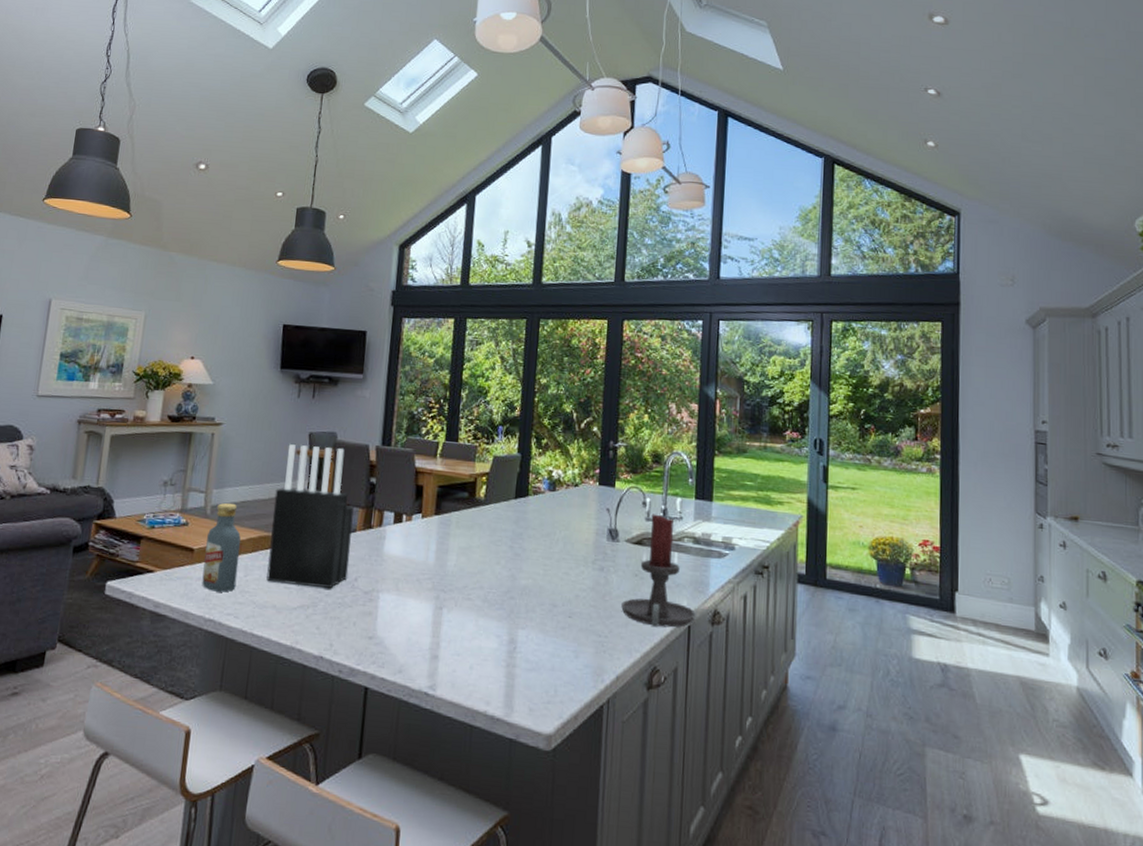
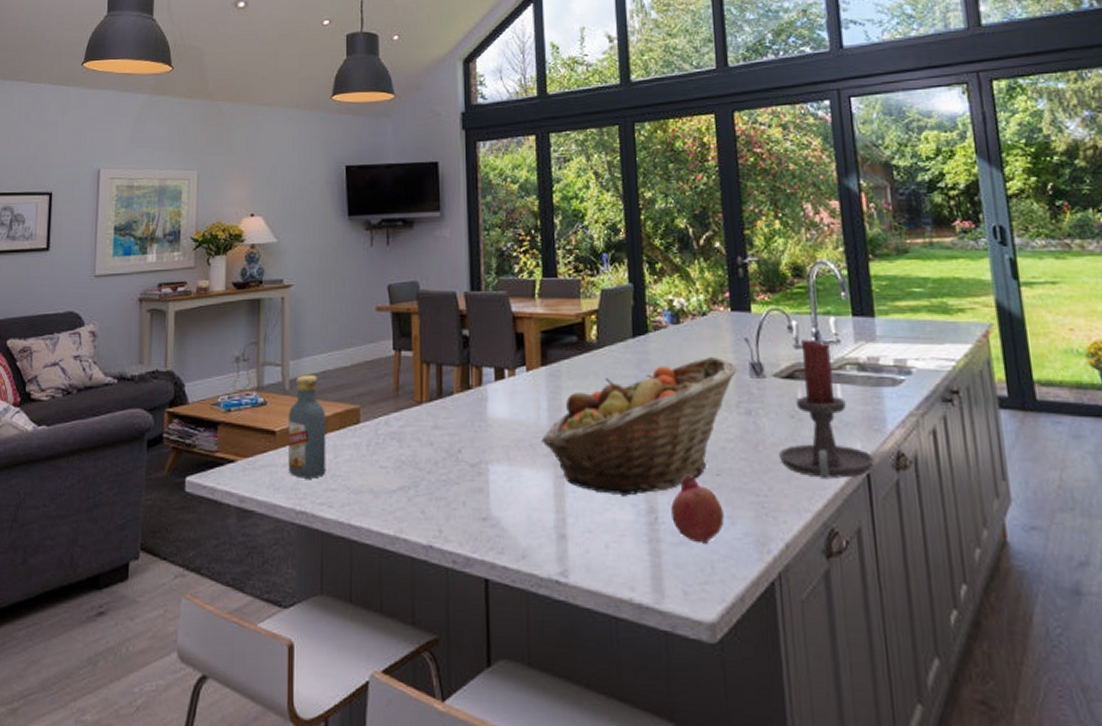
knife block: present [266,444,355,588] -> none [357,300,450,464]
fruit basket: none [427,520,596,628] -> present [541,356,736,496]
fruit: none [528,615,571,672] -> present [671,476,724,544]

